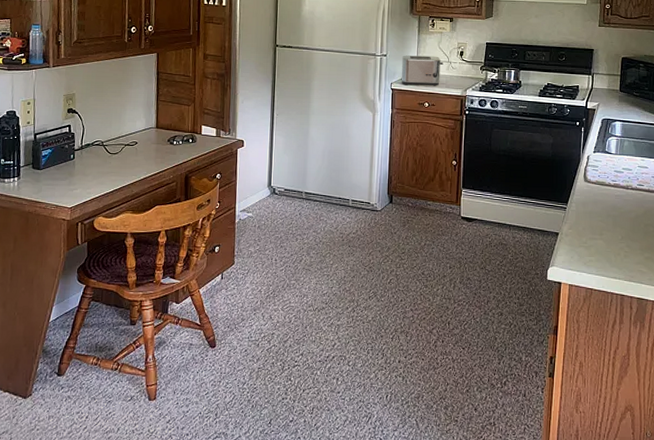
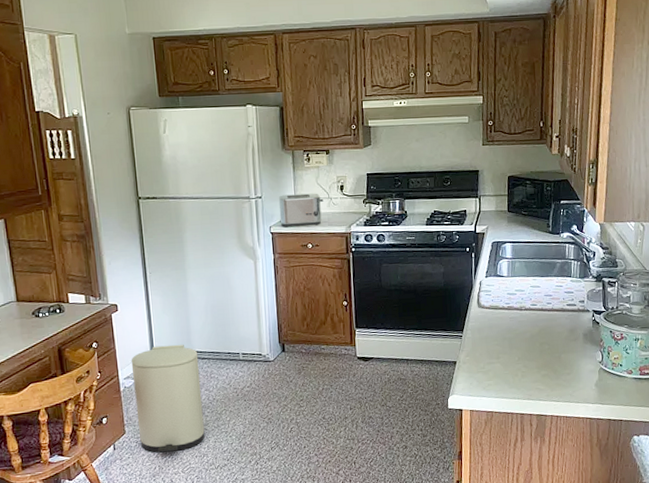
pedal bin: none [246,183,311,288] -> present [131,344,205,453]

